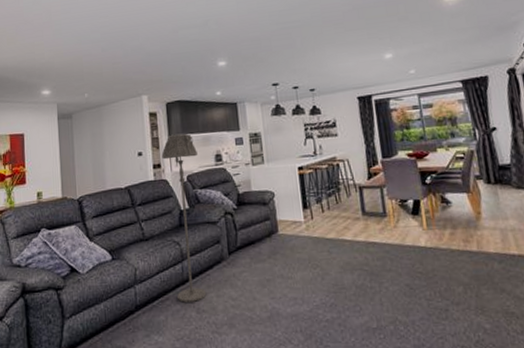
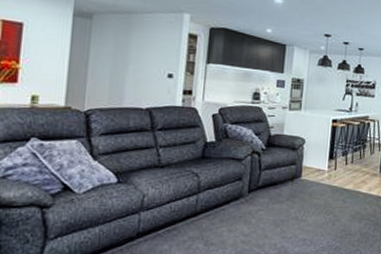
floor lamp: present [161,133,207,303] -> none [186,62,235,234]

